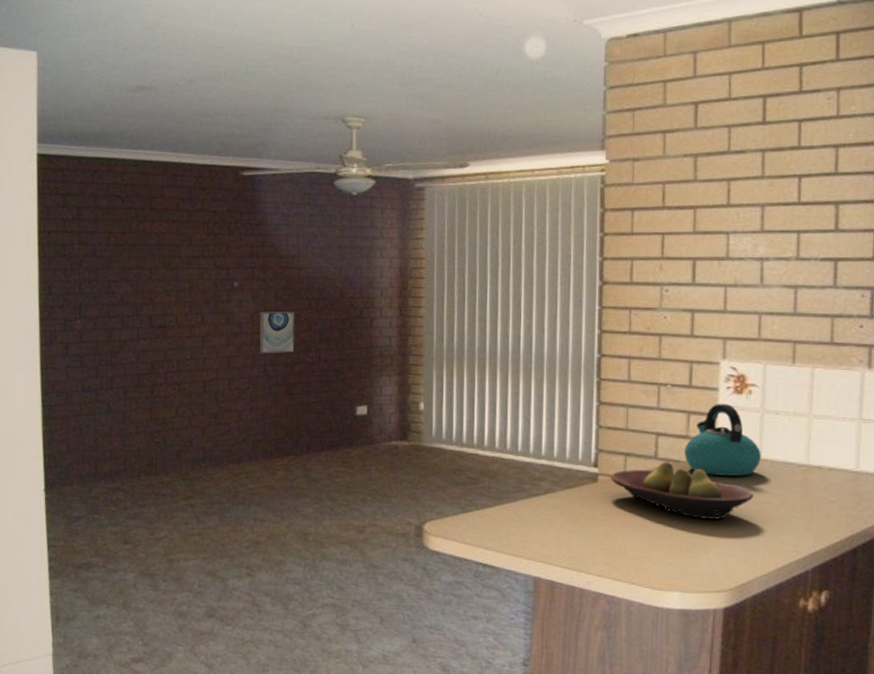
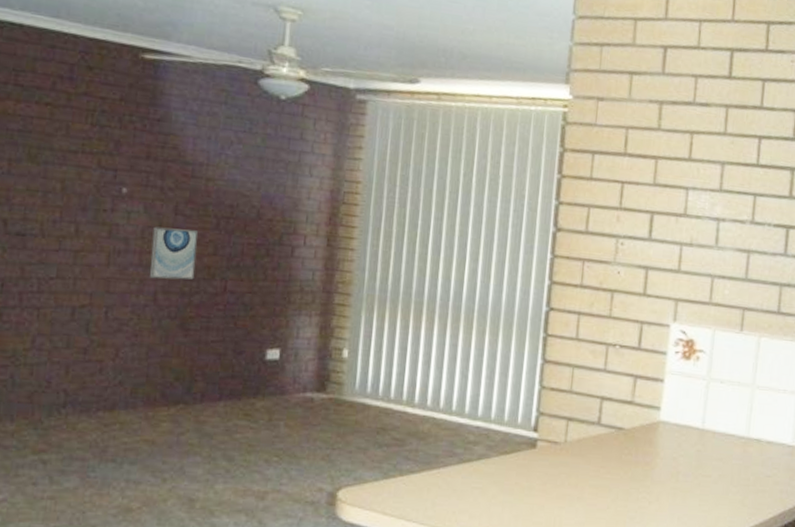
fruit bowl: present [611,461,754,520] -> none [550,428,695,493]
kettle: present [684,404,761,476] -> none [628,369,704,447]

